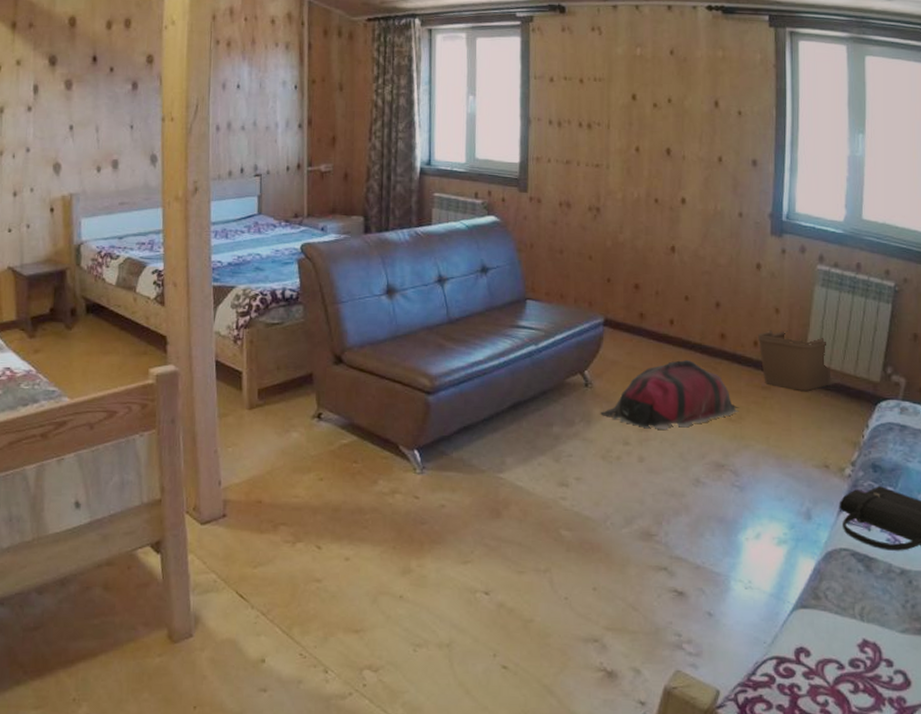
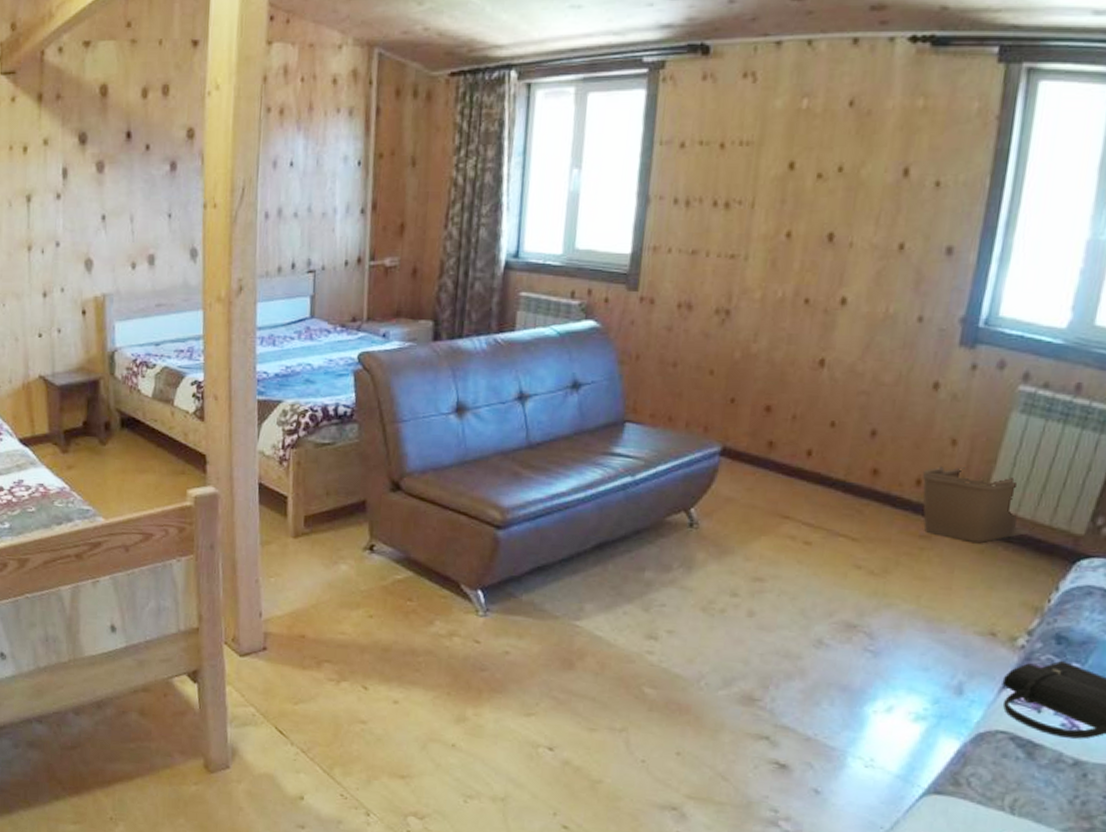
duffel bag: present [600,359,739,430] -> none [705,499,886,581]

